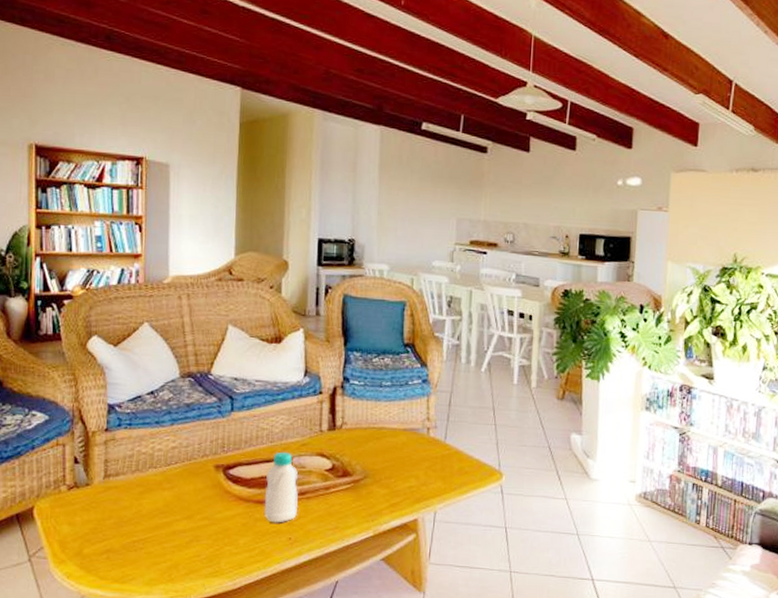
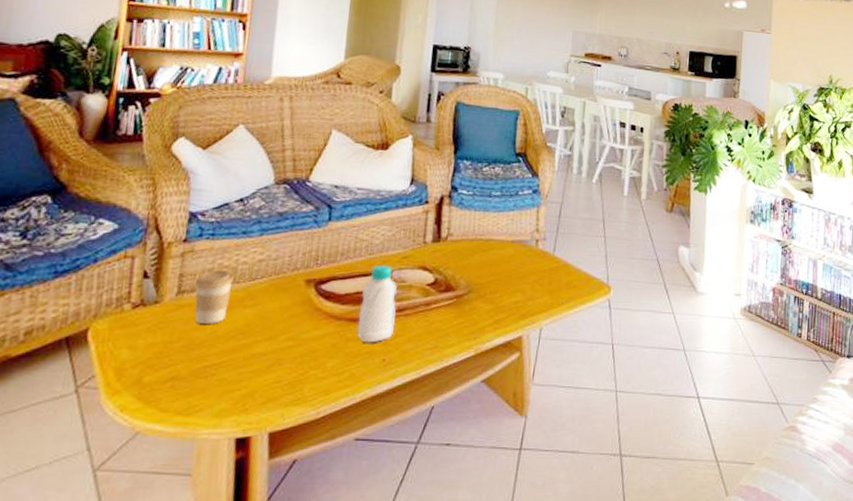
coffee cup: none [118,456,151,504] -> present [194,269,234,324]

